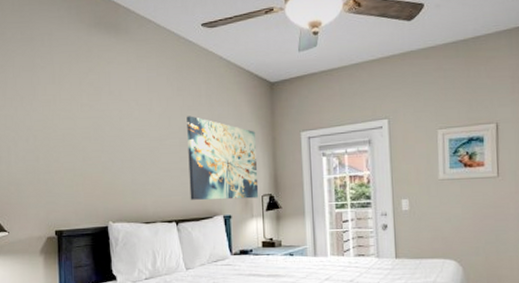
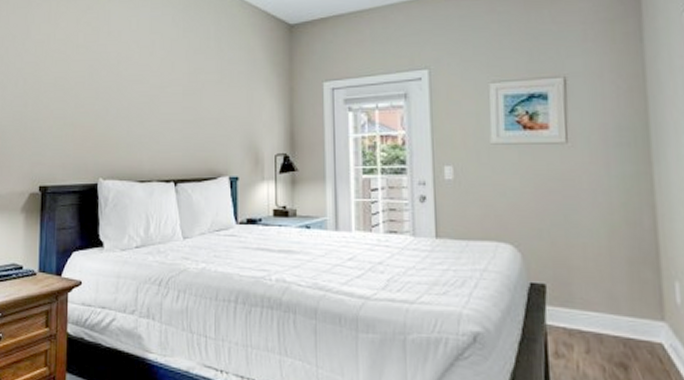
wall art: present [187,116,259,200] -> none [192,60,272,158]

